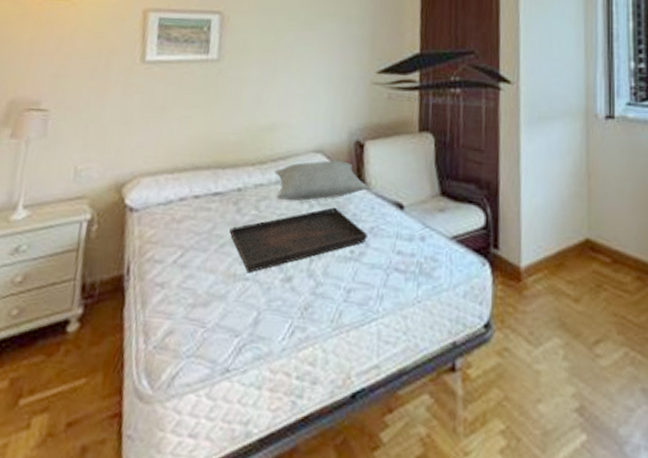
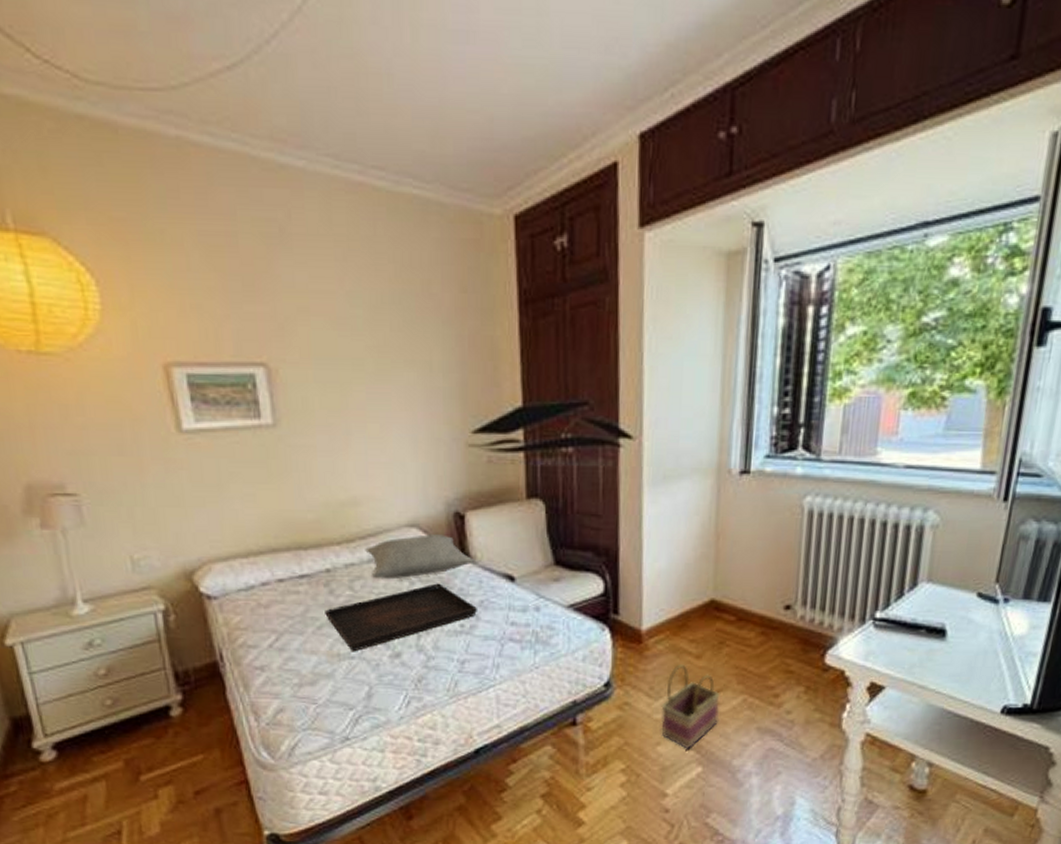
basket: none [541,307,602,412] -> present [661,664,720,750]

